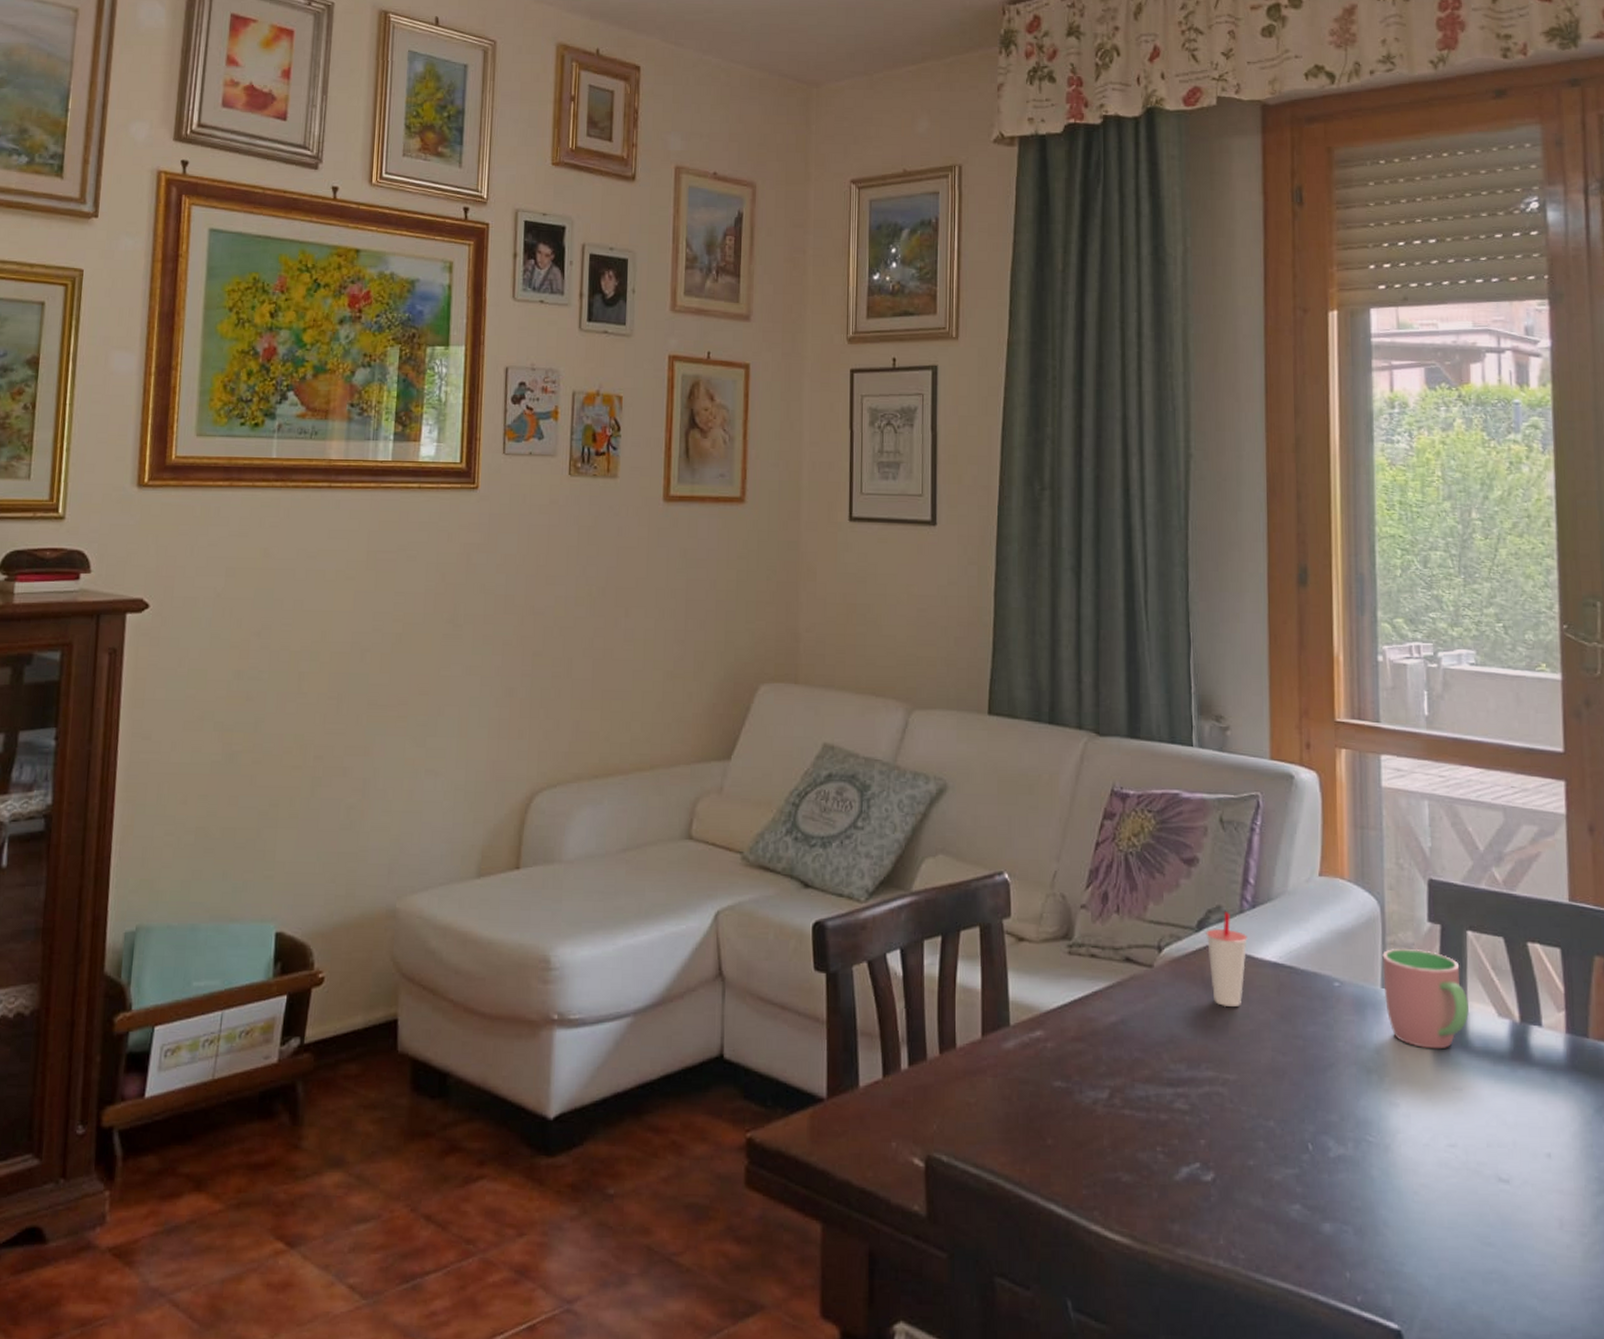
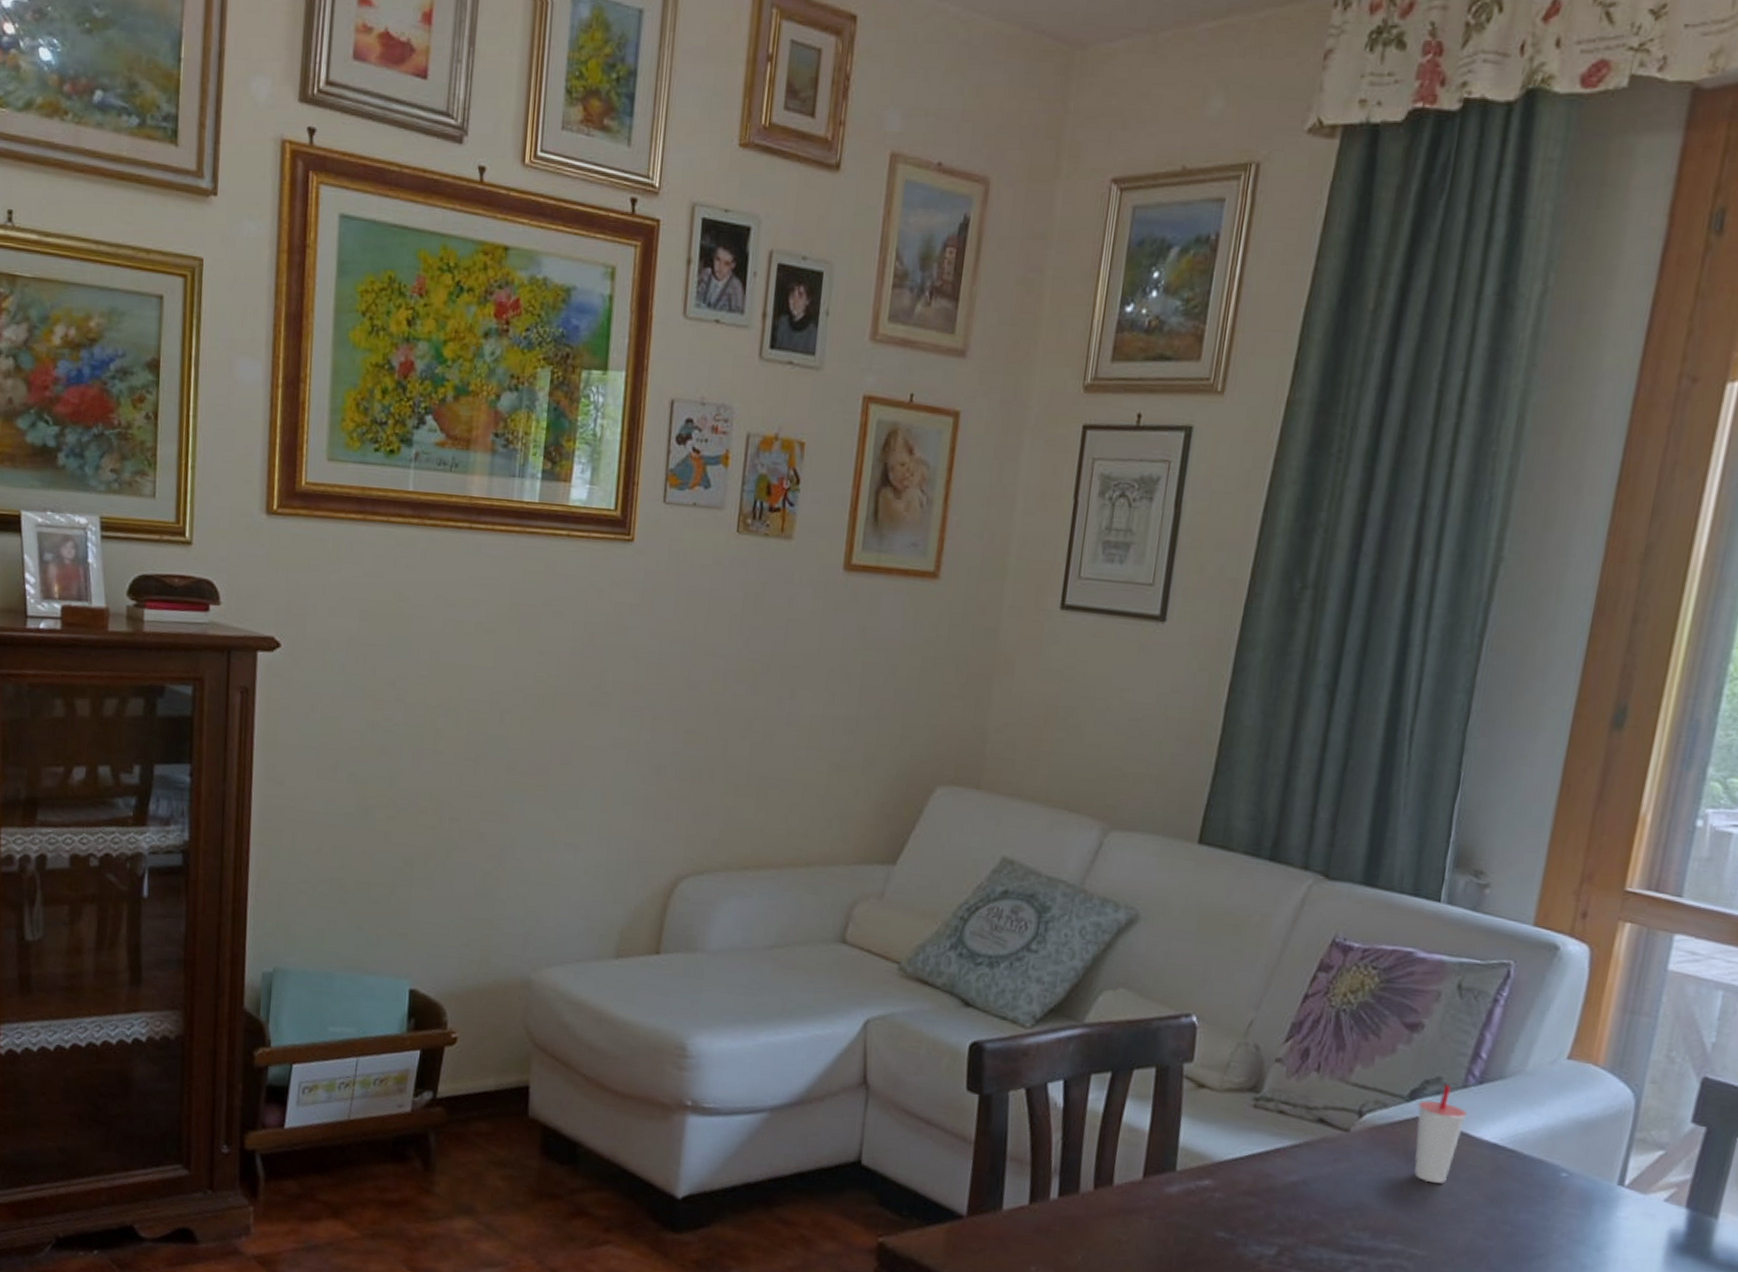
cup: present [1382,948,1469,1049] -> none [1618,1146,1722,1256]

